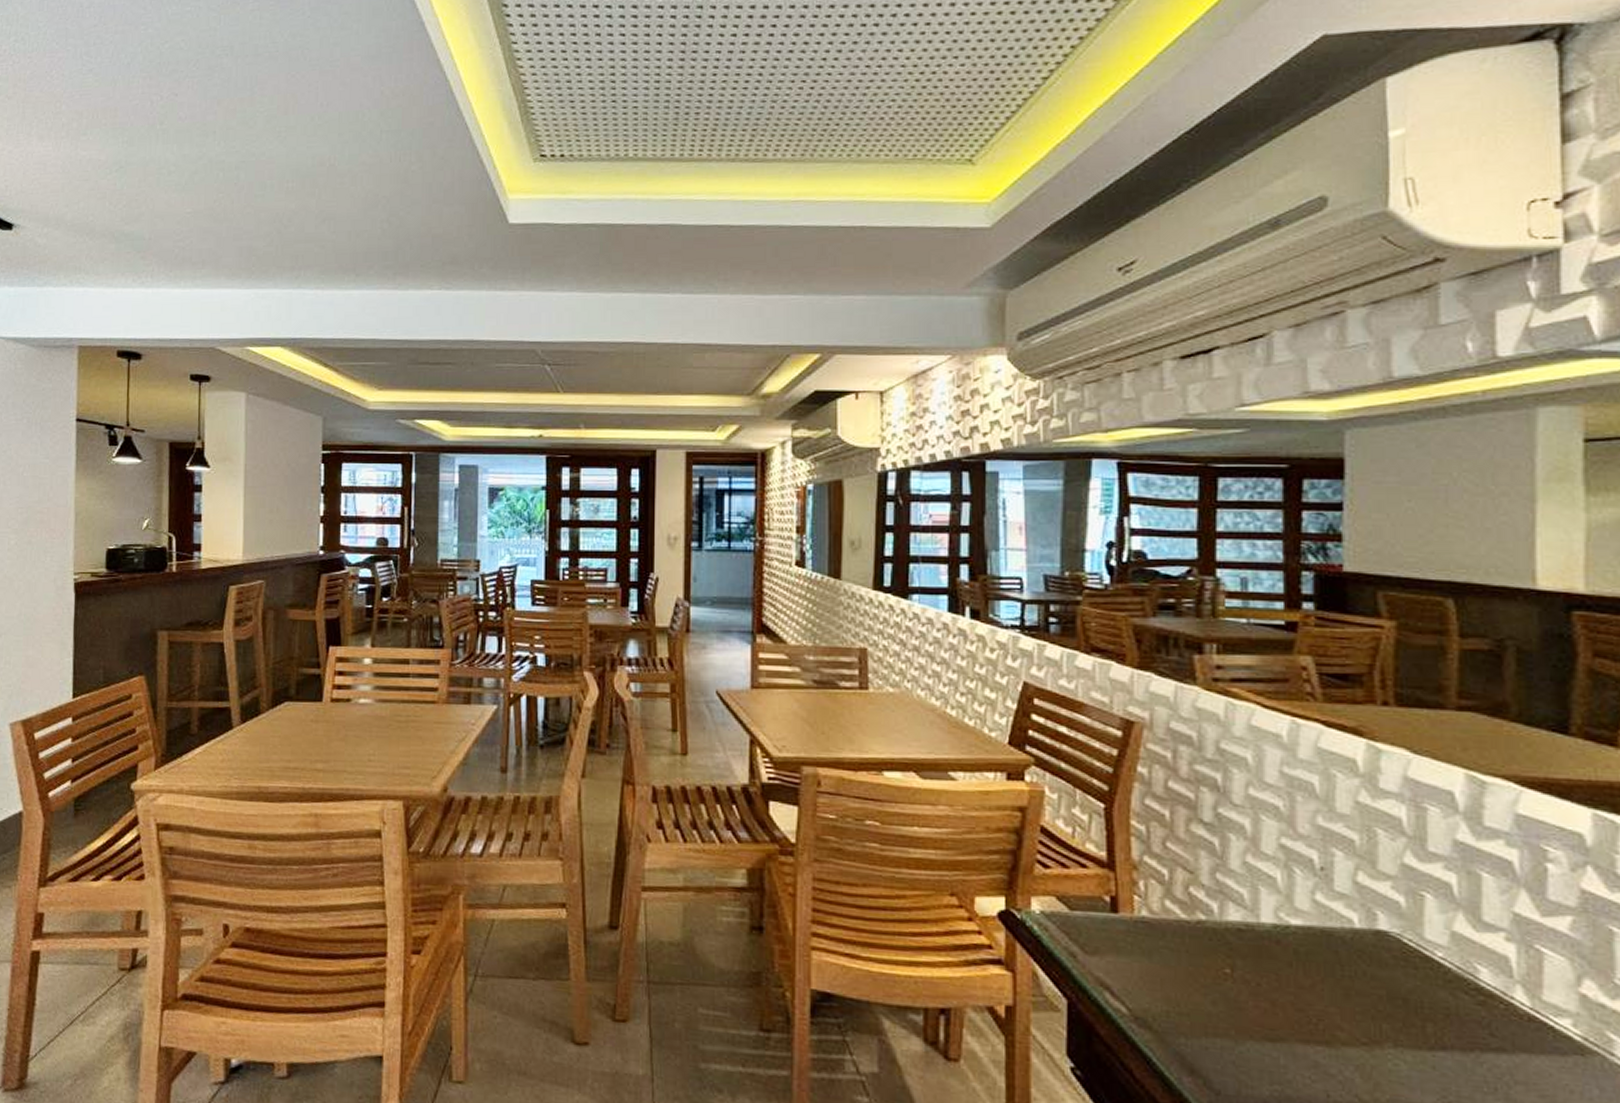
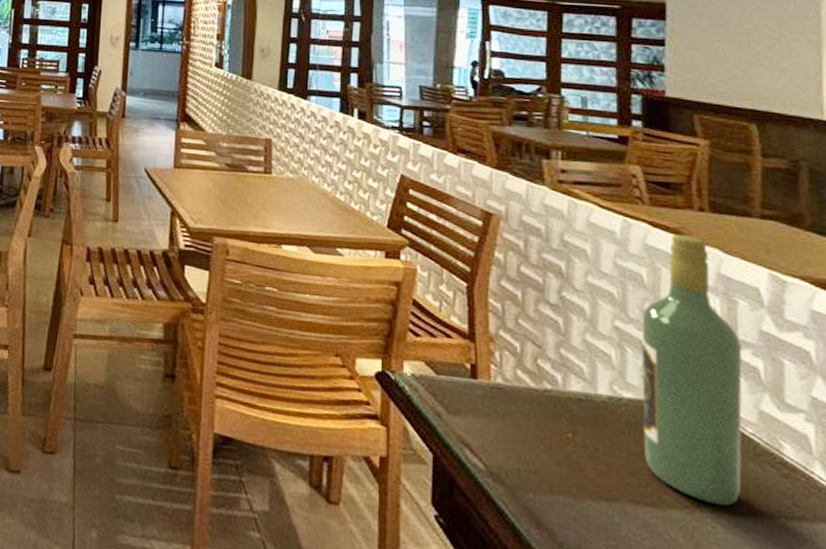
wine bottle: none [1313,733,1433,1041] -> present [642,234,743,506]

